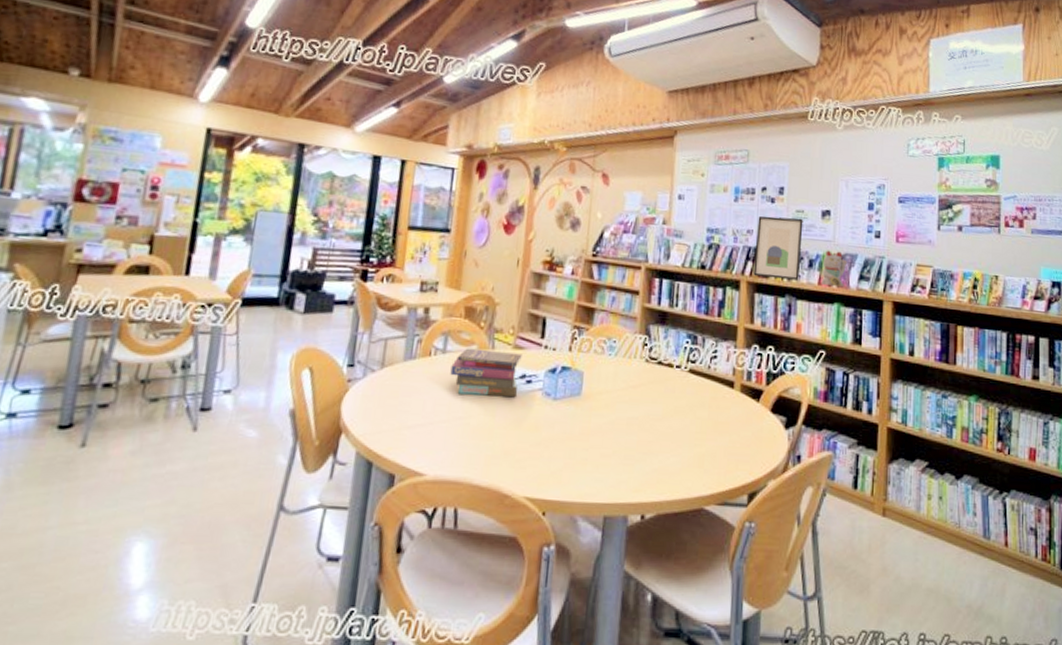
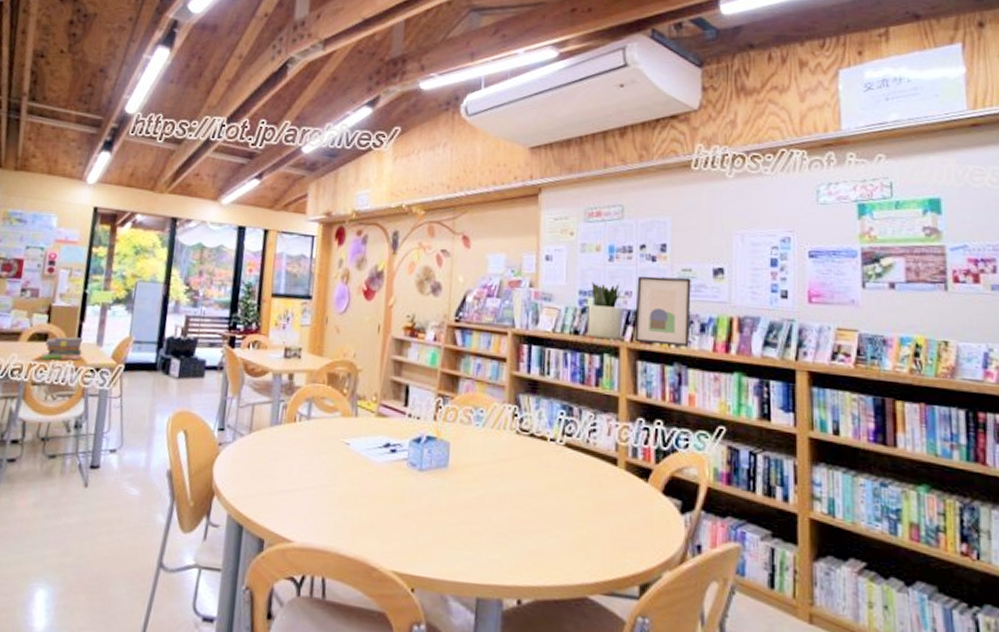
books: none [140,269,193,296] -> present [41,336,83,361]
books: present [450,348,522,398] -> none [315,414,386,467]
planter: none [709,221,745,275] -> present [584,282,625,341]
decorative figurine: present [821,250,848,288] -> none [717,313,748,355]

